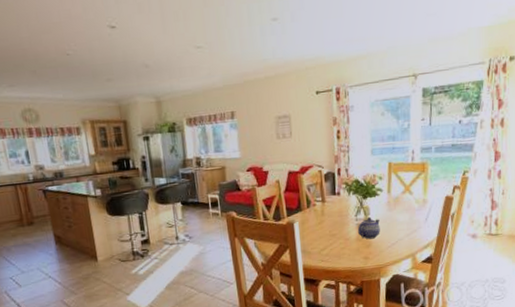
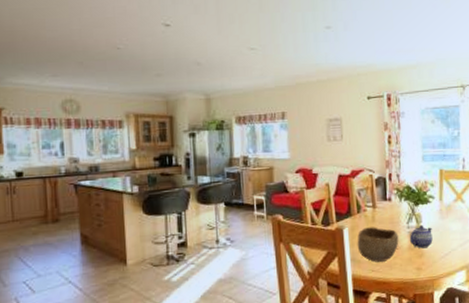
bowl: none [307,220,348,253] -> present [357,227,399,262]

